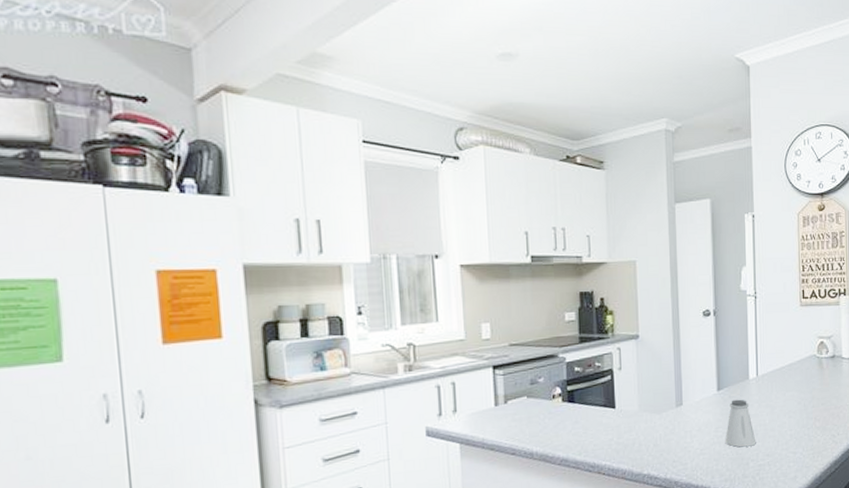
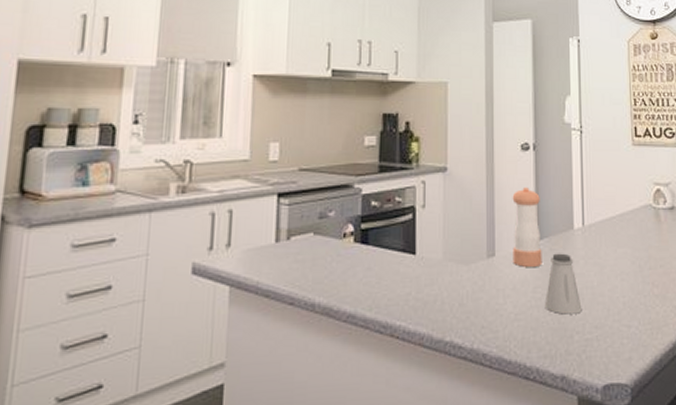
pepper shaker: none [696,347,723,413] -> present [512,187,542,267]

